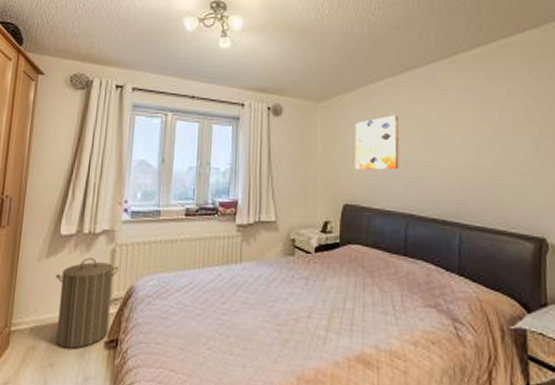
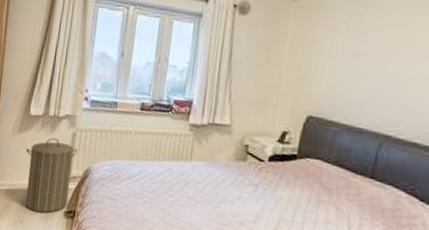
wall art: present [355,115,399,170] -> none [326,20,390,84]

